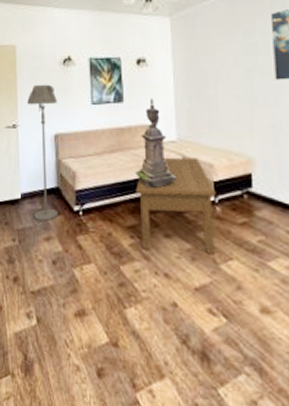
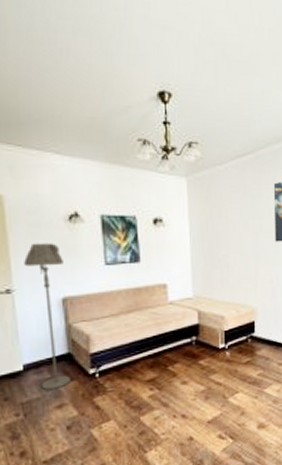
decorative urn: present [135,98,178,188] -> none [154,258,193,342]
coffee table: present [136,157,216,255] -> none [154,312,226,399]

